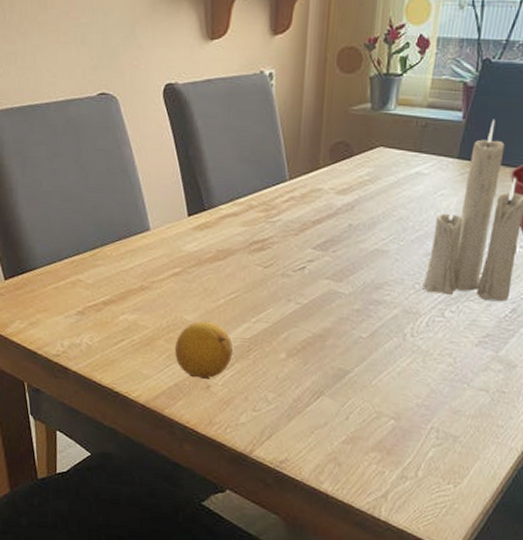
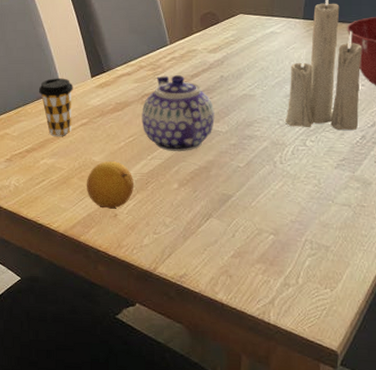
coffee cup: none [120,214,165,288] -> present [38,78,74,136]
teapot: none [247,219,338,316] -> present [142,75,215,152]

